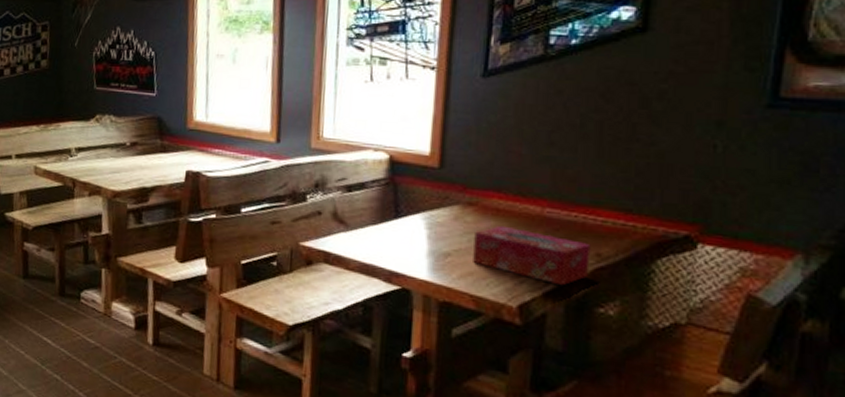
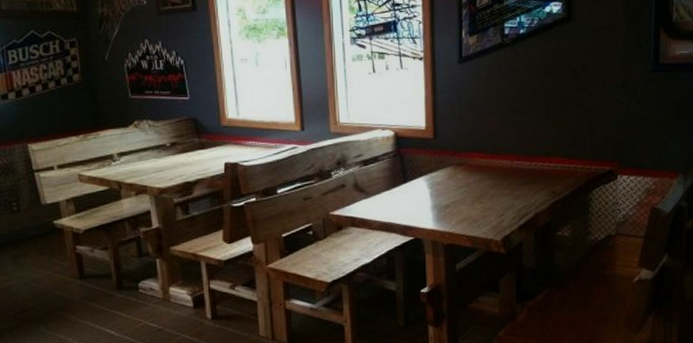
tissue box: present [473,225,591,286] -> none [465,178,549,219]

